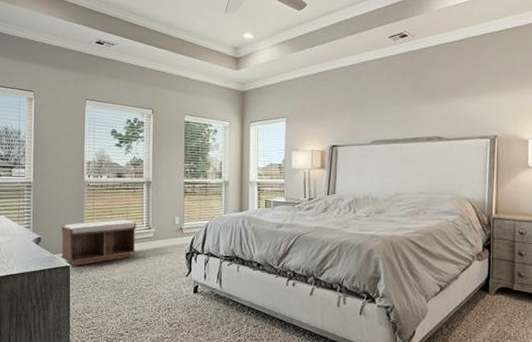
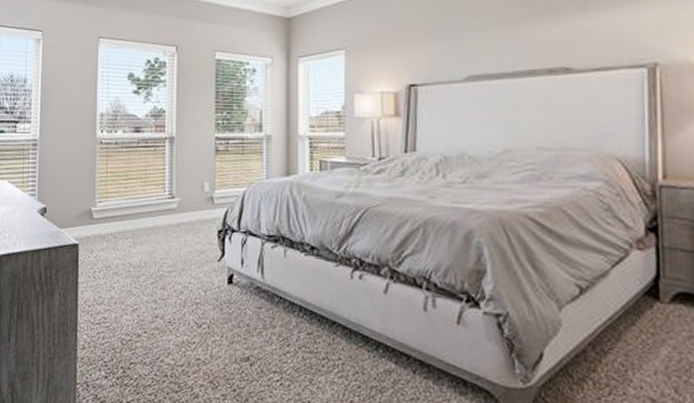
bench: present [61,219,136,266] -> none [68,185,157,244]

